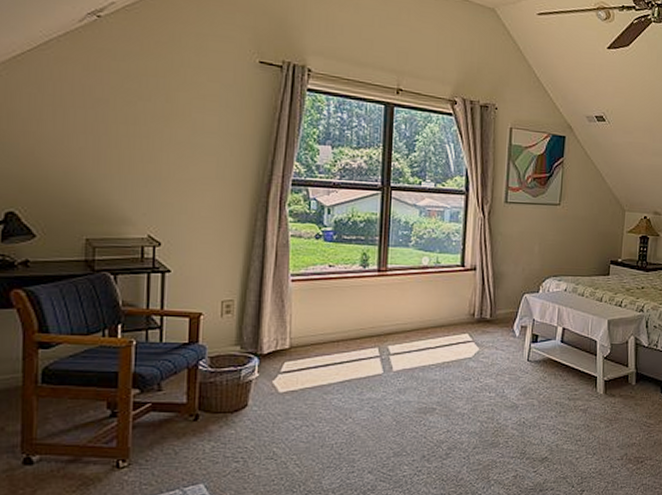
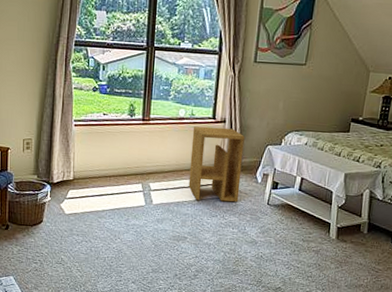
side table: none [435,275,498,363] -> present [188,126,245,202]

